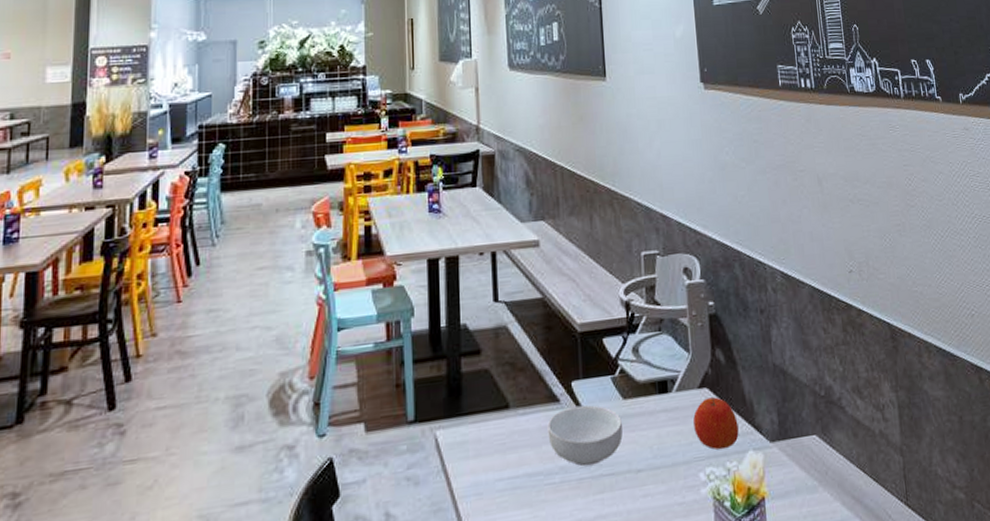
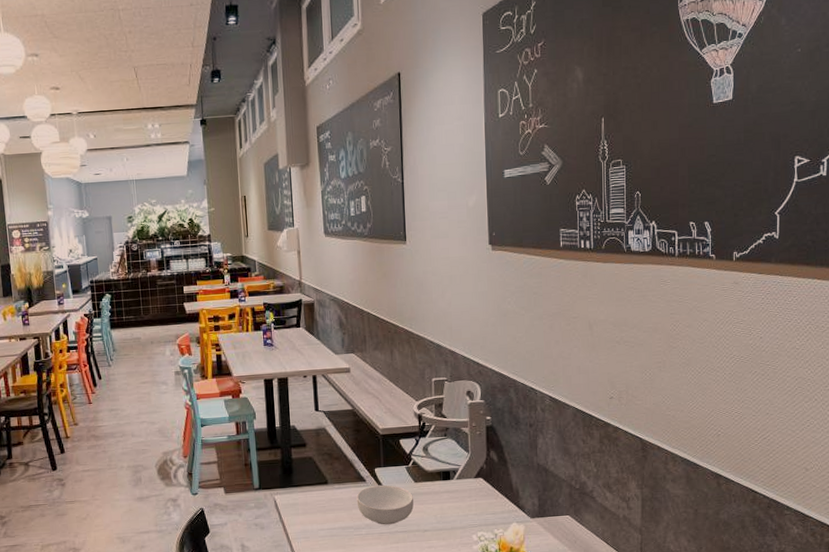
apple: present [693,397,739,450] -> none [470,485,506,521]

